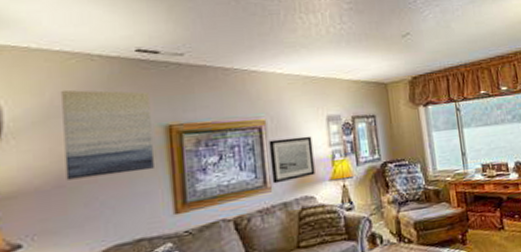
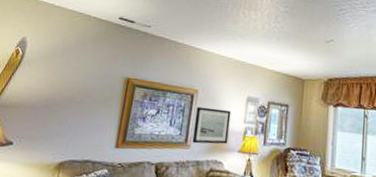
wall art: present [61,89,154,180] -> none [52,38,120,109]

